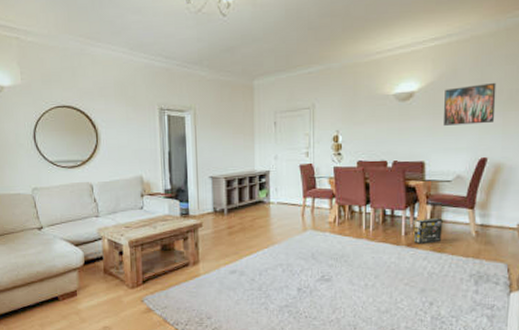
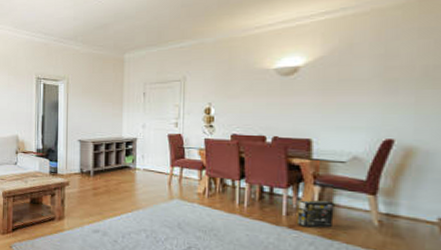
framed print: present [443,82,497,126] -> none [335,57,406,102]

